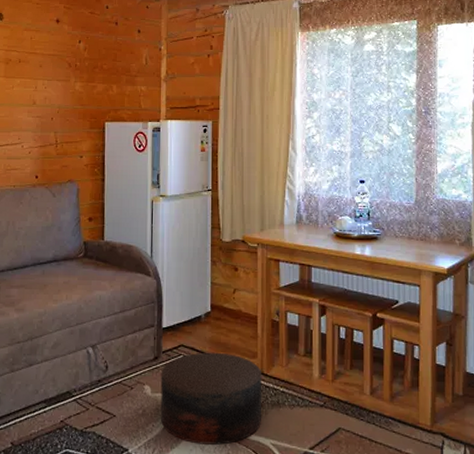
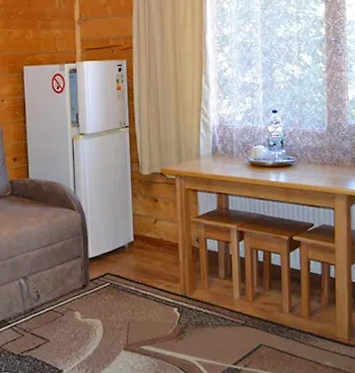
stool: present [160,352,262,445] -> none [89,279,186,364]

